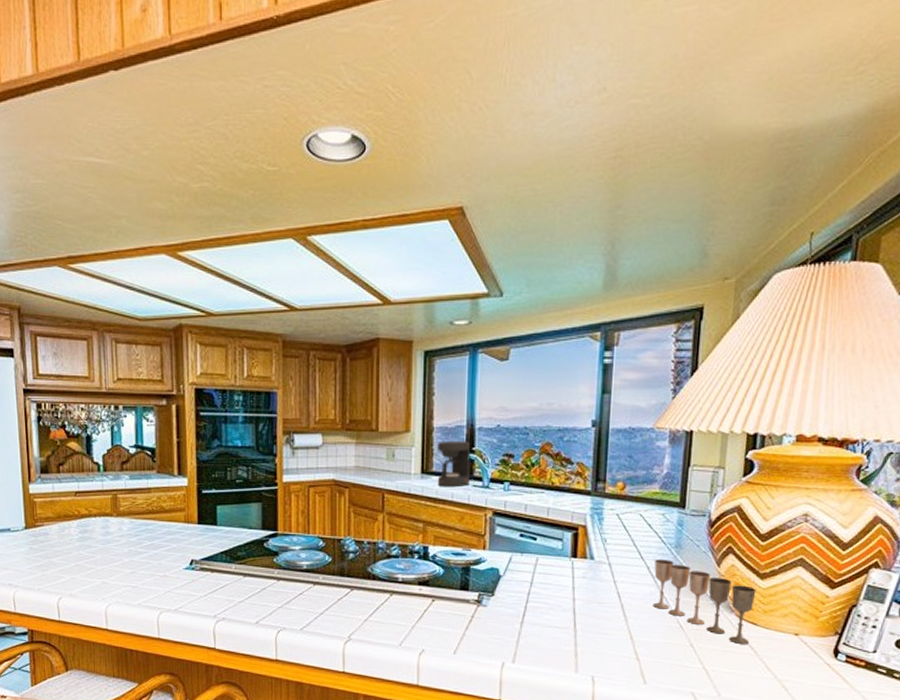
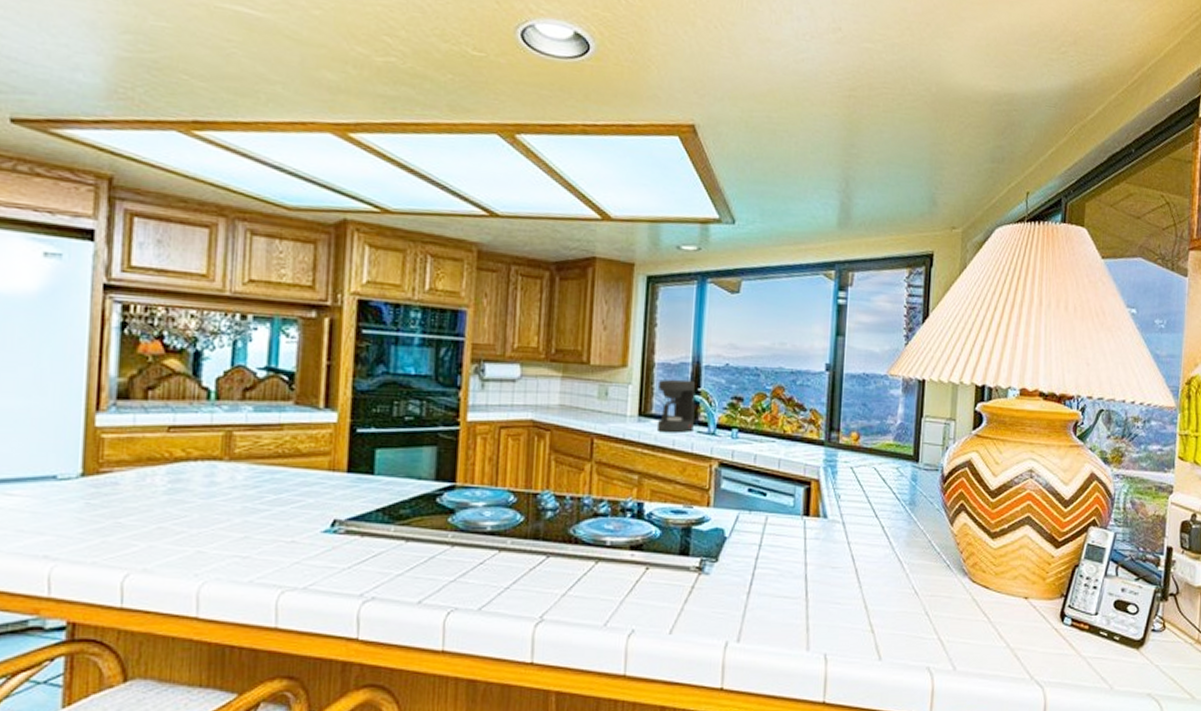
wine glass: present [653,559,756,644] -> none [888,518,988,610]

